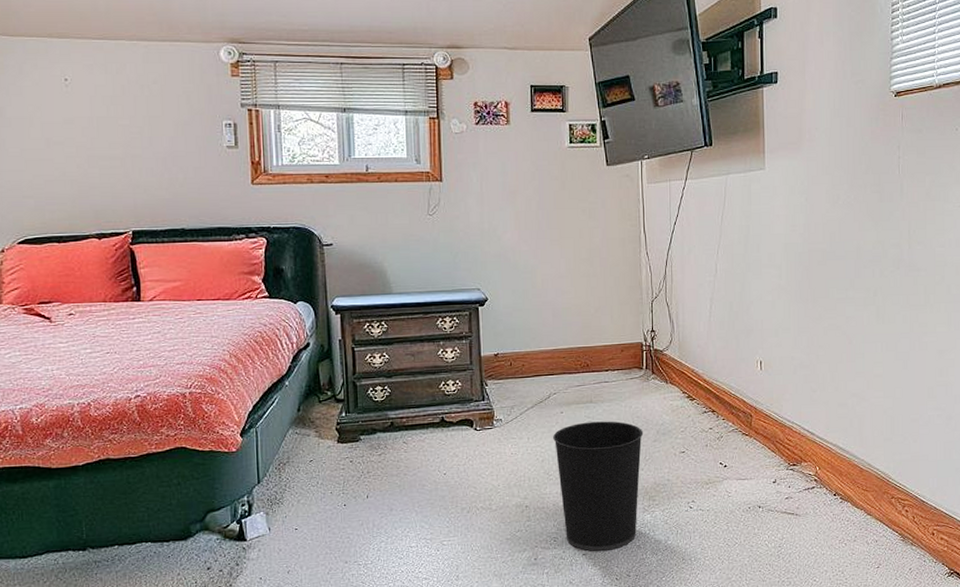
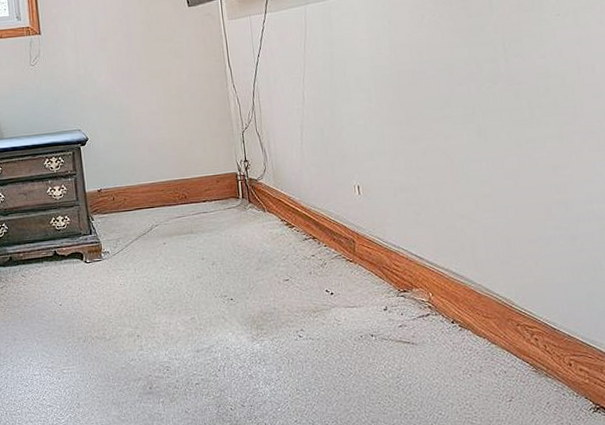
wastebasket: present [553,421,644,551] -> none [158,250,247,381]

